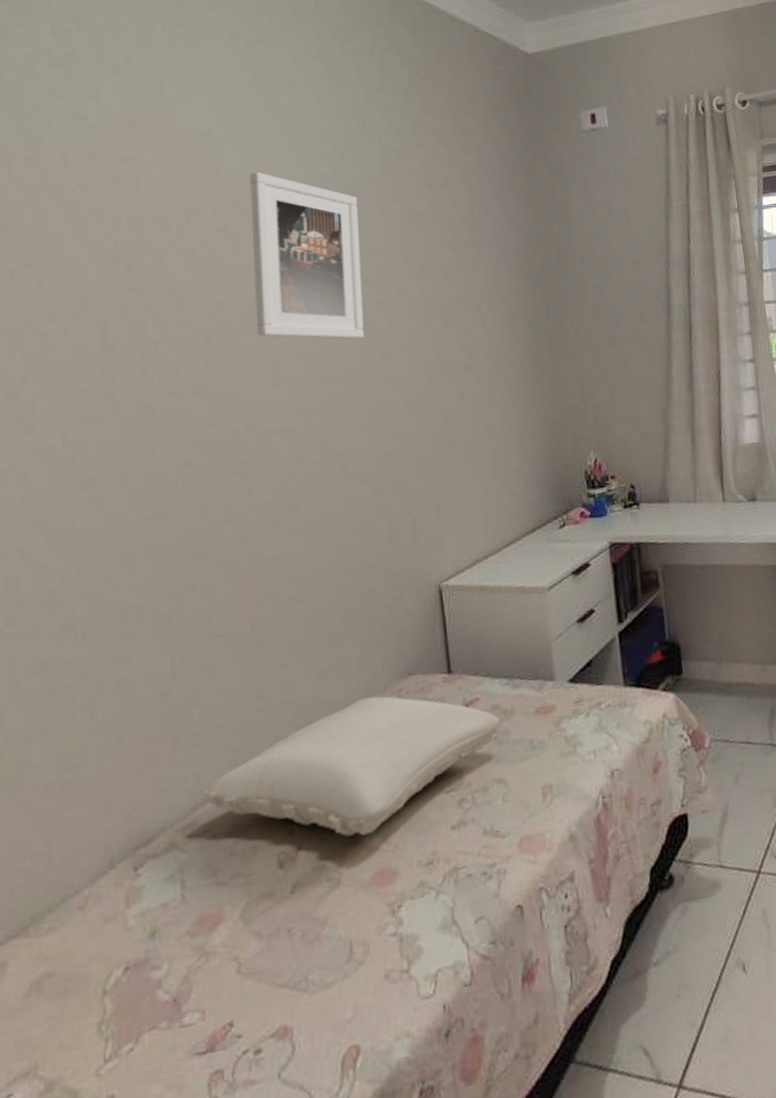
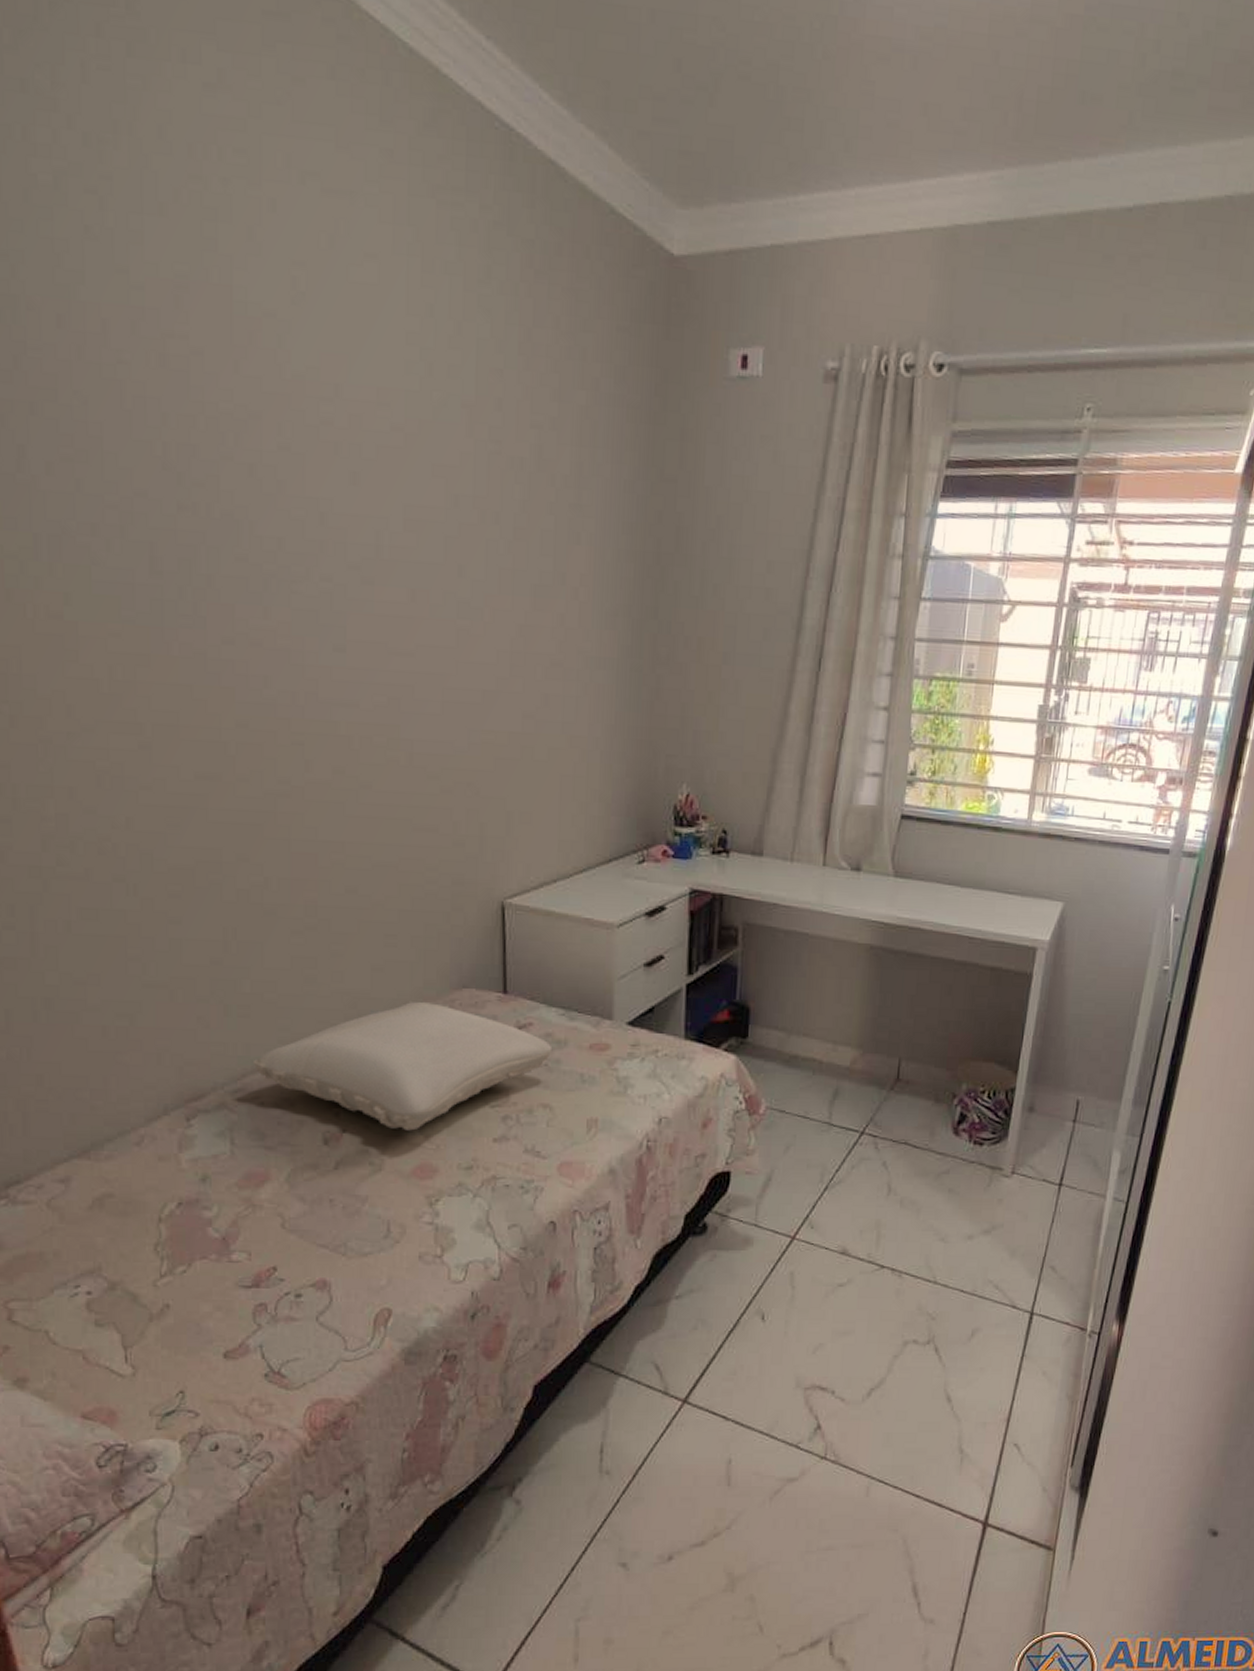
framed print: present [250,171,364,340] -> none [319,375,445,610]

